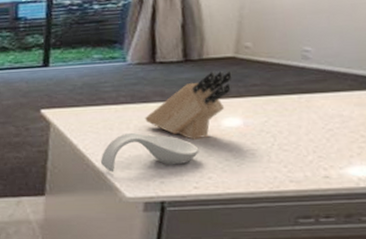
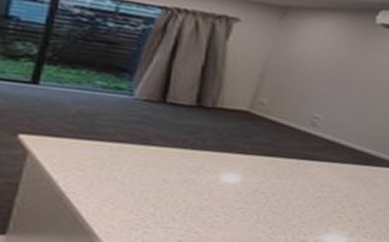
spoon rest: present [100,132,199,172] -> none [80,175,192,216]
knife block: present [145,71,233,140] -> none [141,123,243,192]

